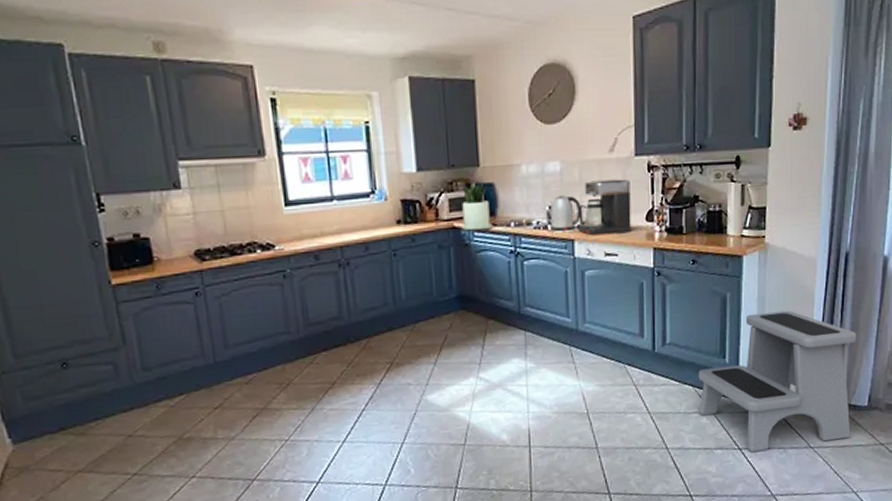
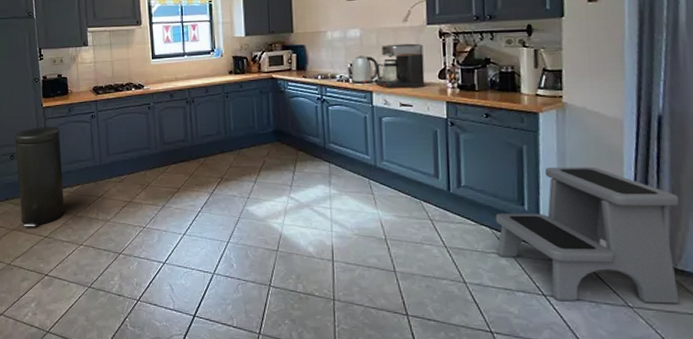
pedal bin: none [66,313,163,466] -> present [15,127,65,227]
planter: present [462,181,494,231] -> none [278,44,304,81]

